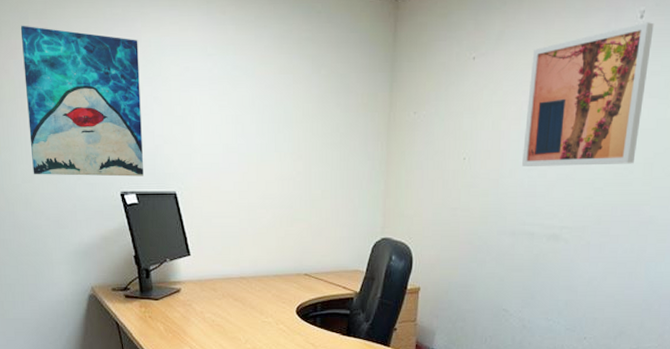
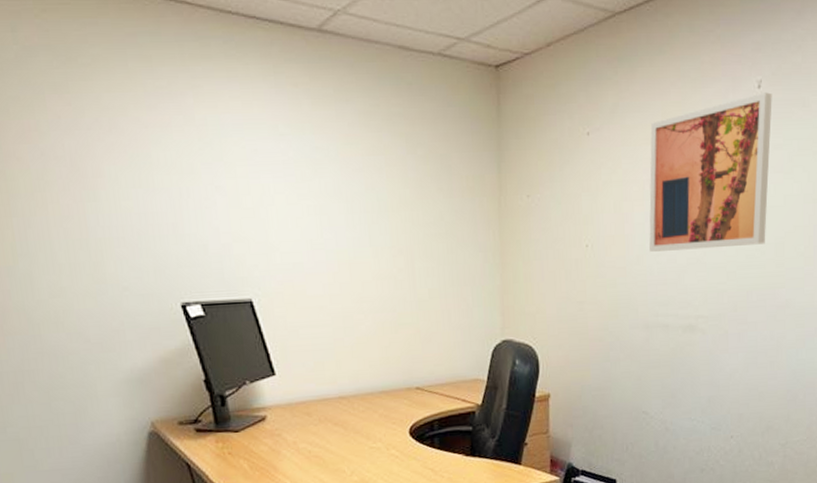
wall art: present [20,25,143,177] -> none [34,101,209,287]

